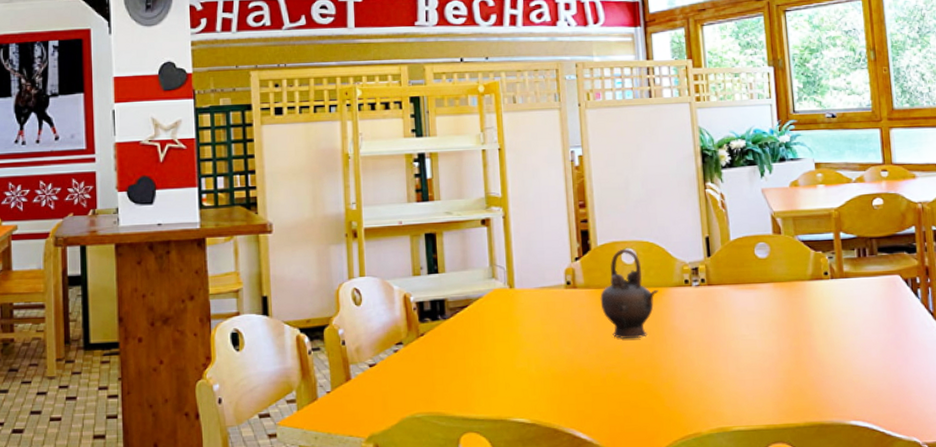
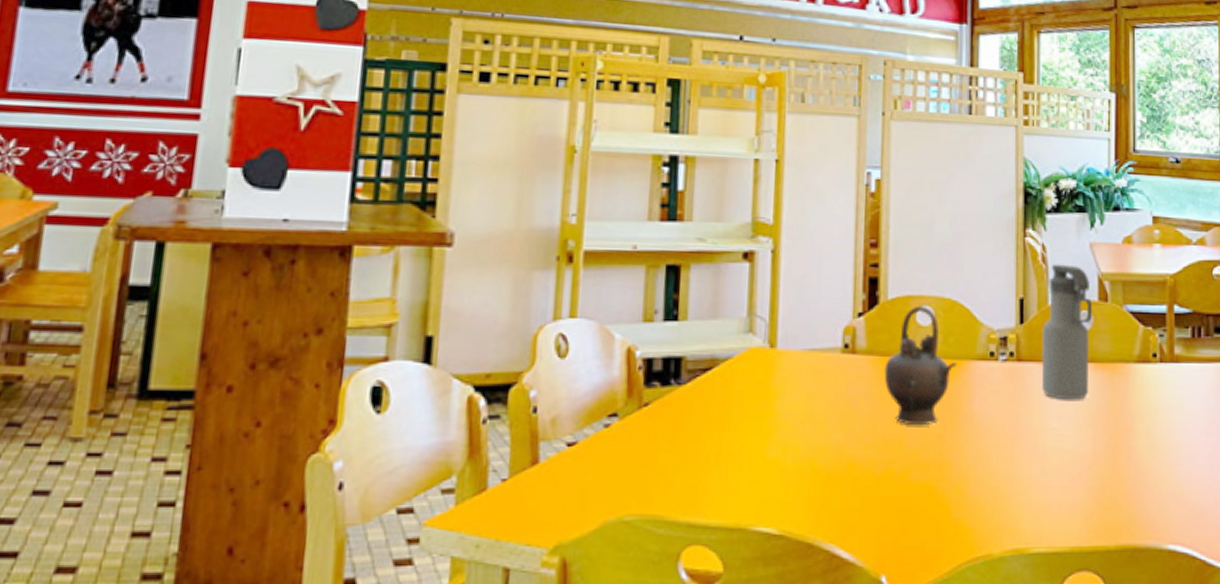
water bottle: none [726,207,770,313] -> present [1041,264,1092,400]

